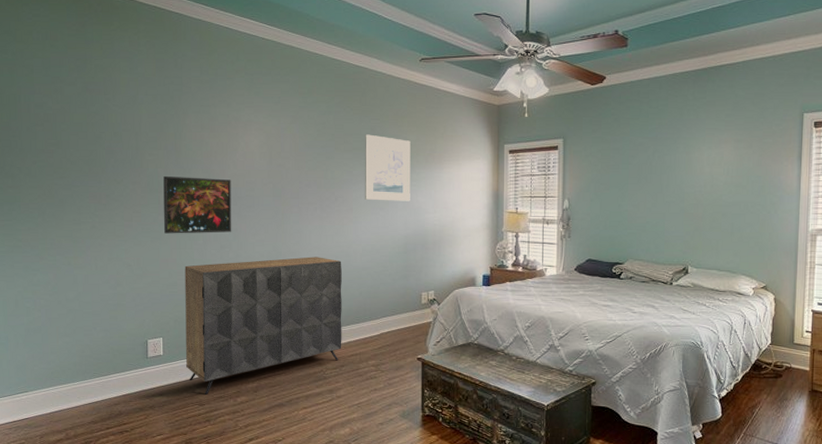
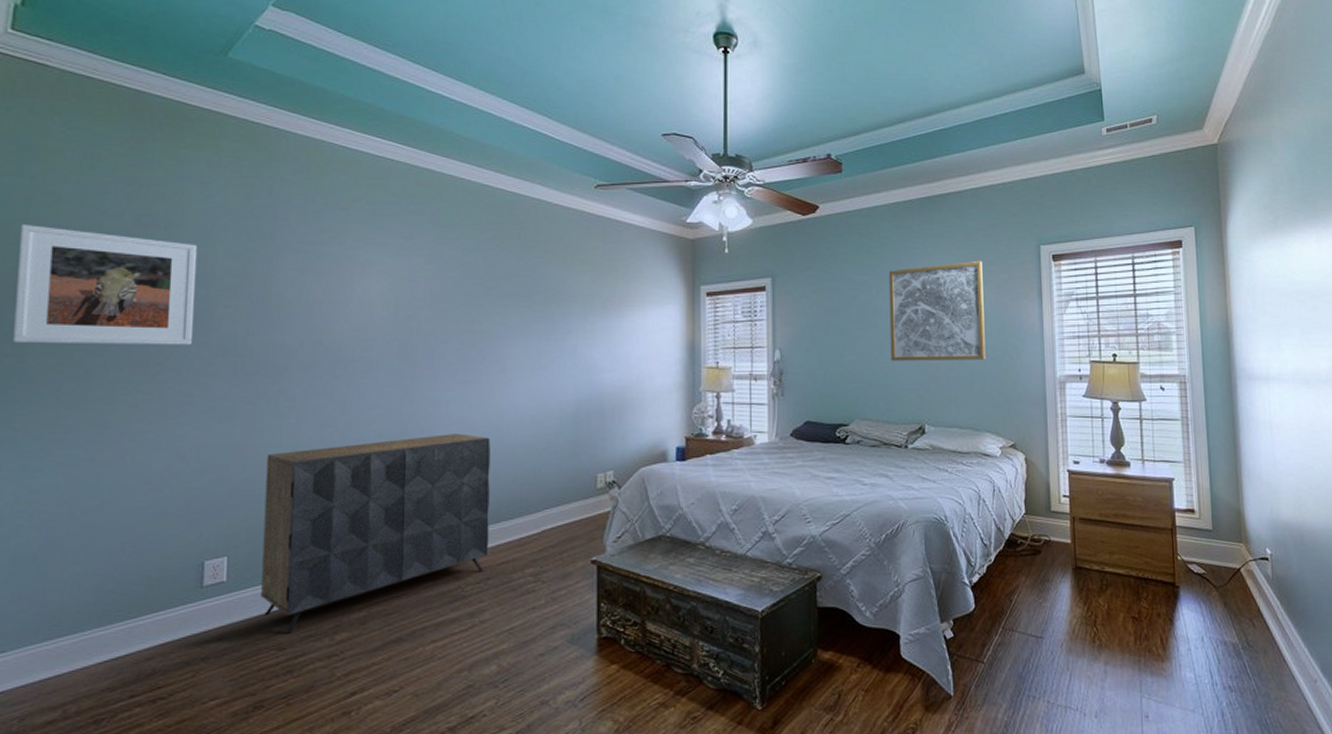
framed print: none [9,90,130,183] -> present [12,225,198,345]
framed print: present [163,175,232,234] -> none [240,334,341,412]
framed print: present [364,134,411,201] -> none [522,276,583,359]
wall art: none [662,126,749,213] -> present [888,260,986,361]

